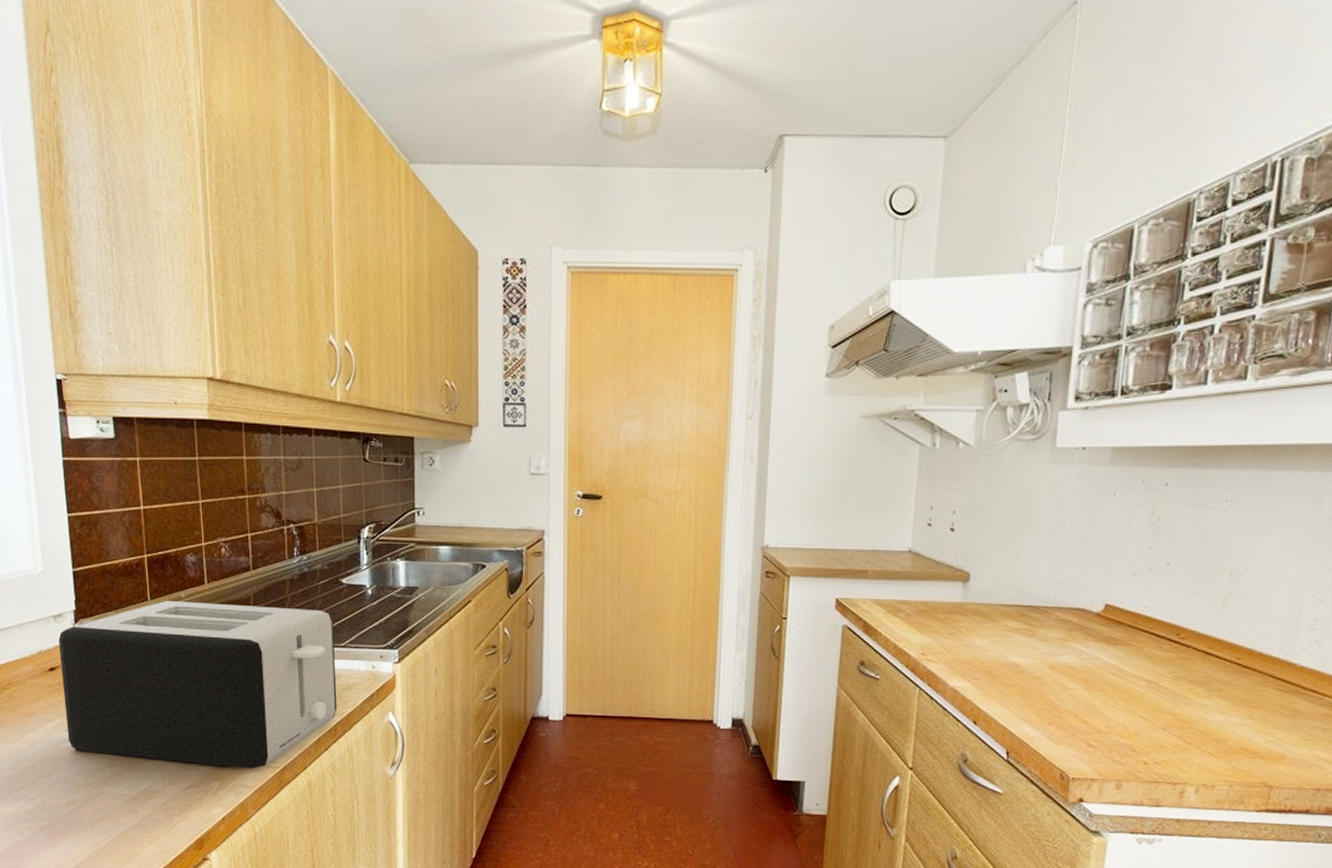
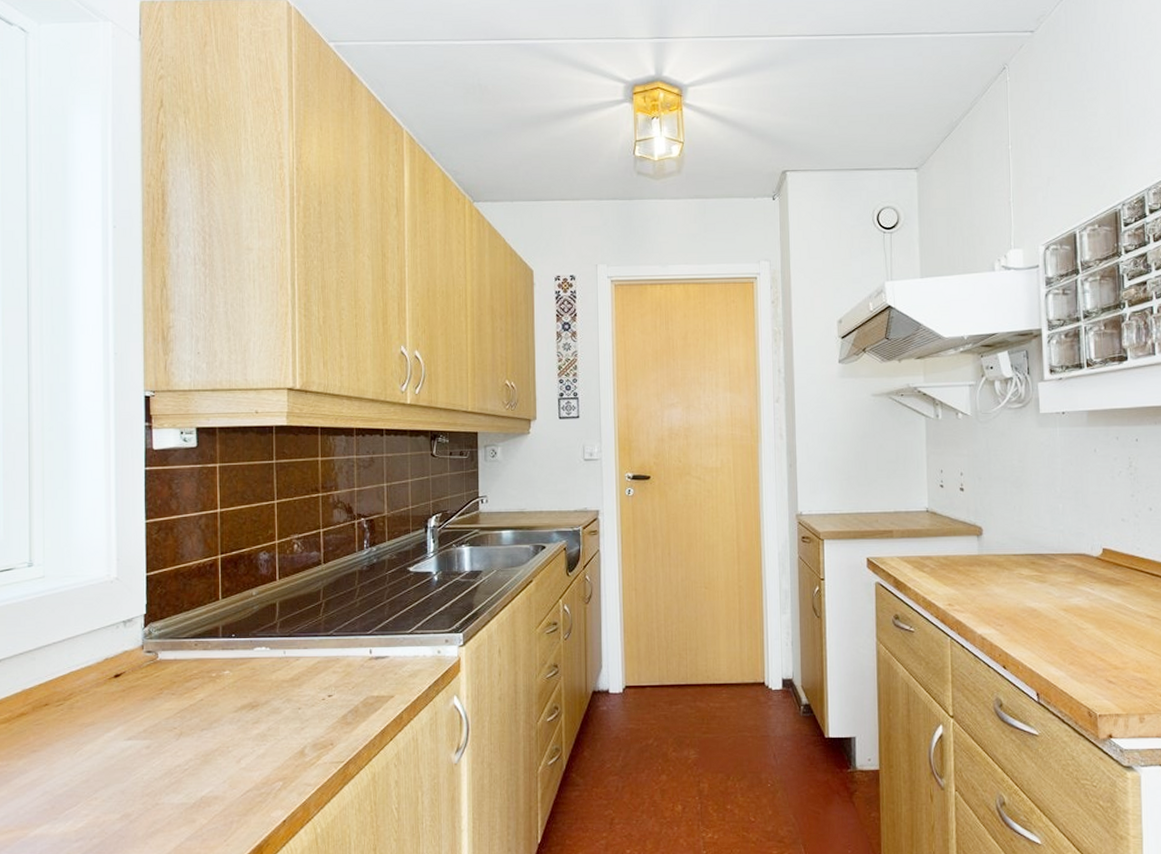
toaster: present [58,600,338,769] -> none [127,598,403,766]

